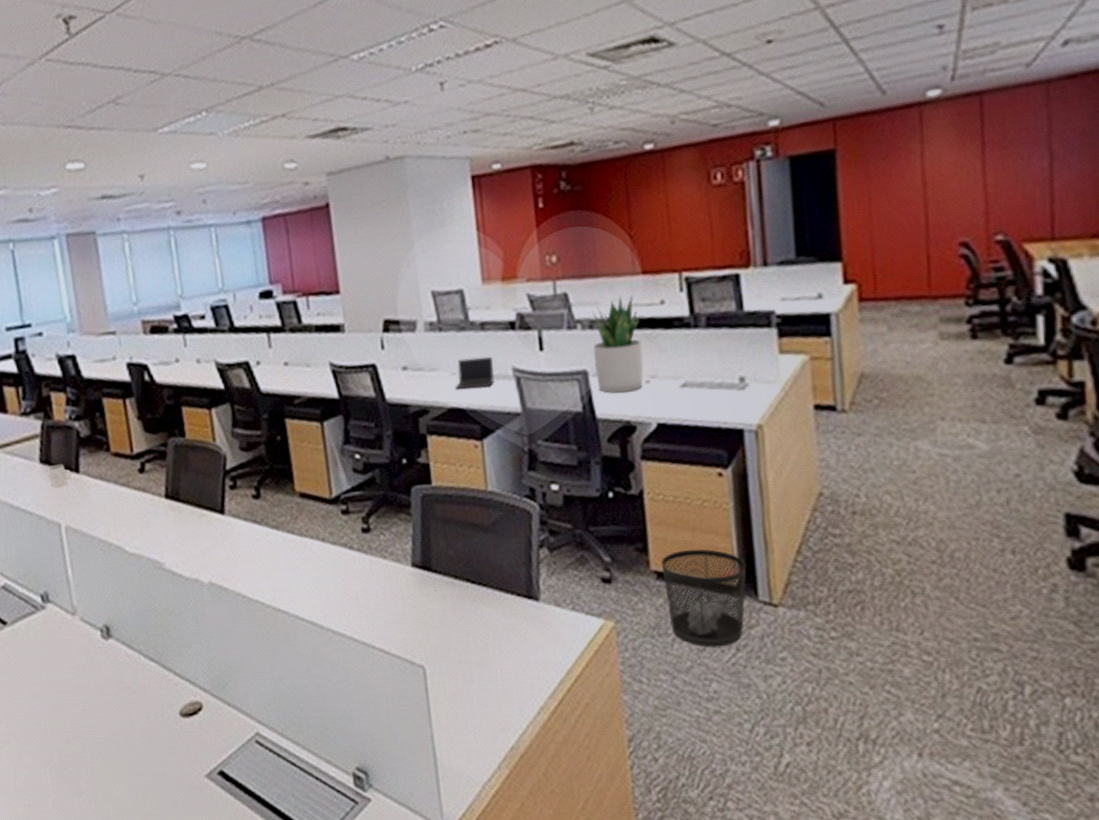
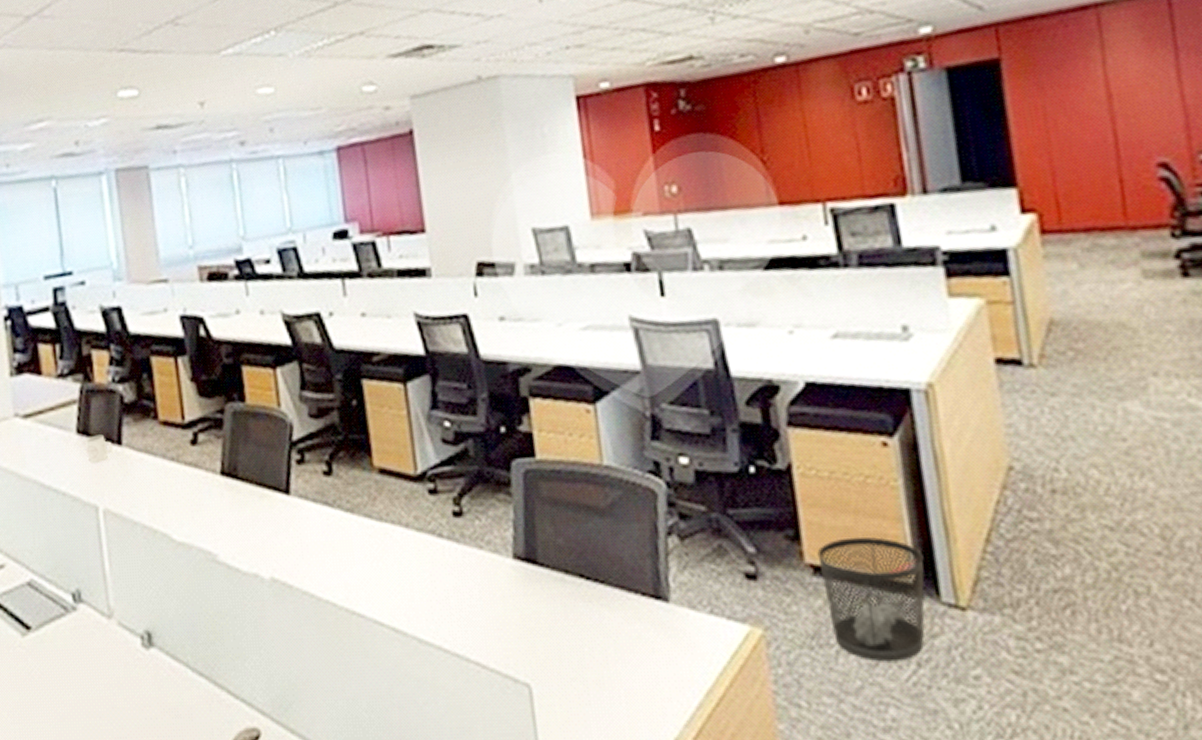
laptop computer: present [456,356,495,389] -> none [562,303,609,343]
planter: present [593,294,644,394] -> none [722,229,786,347]

